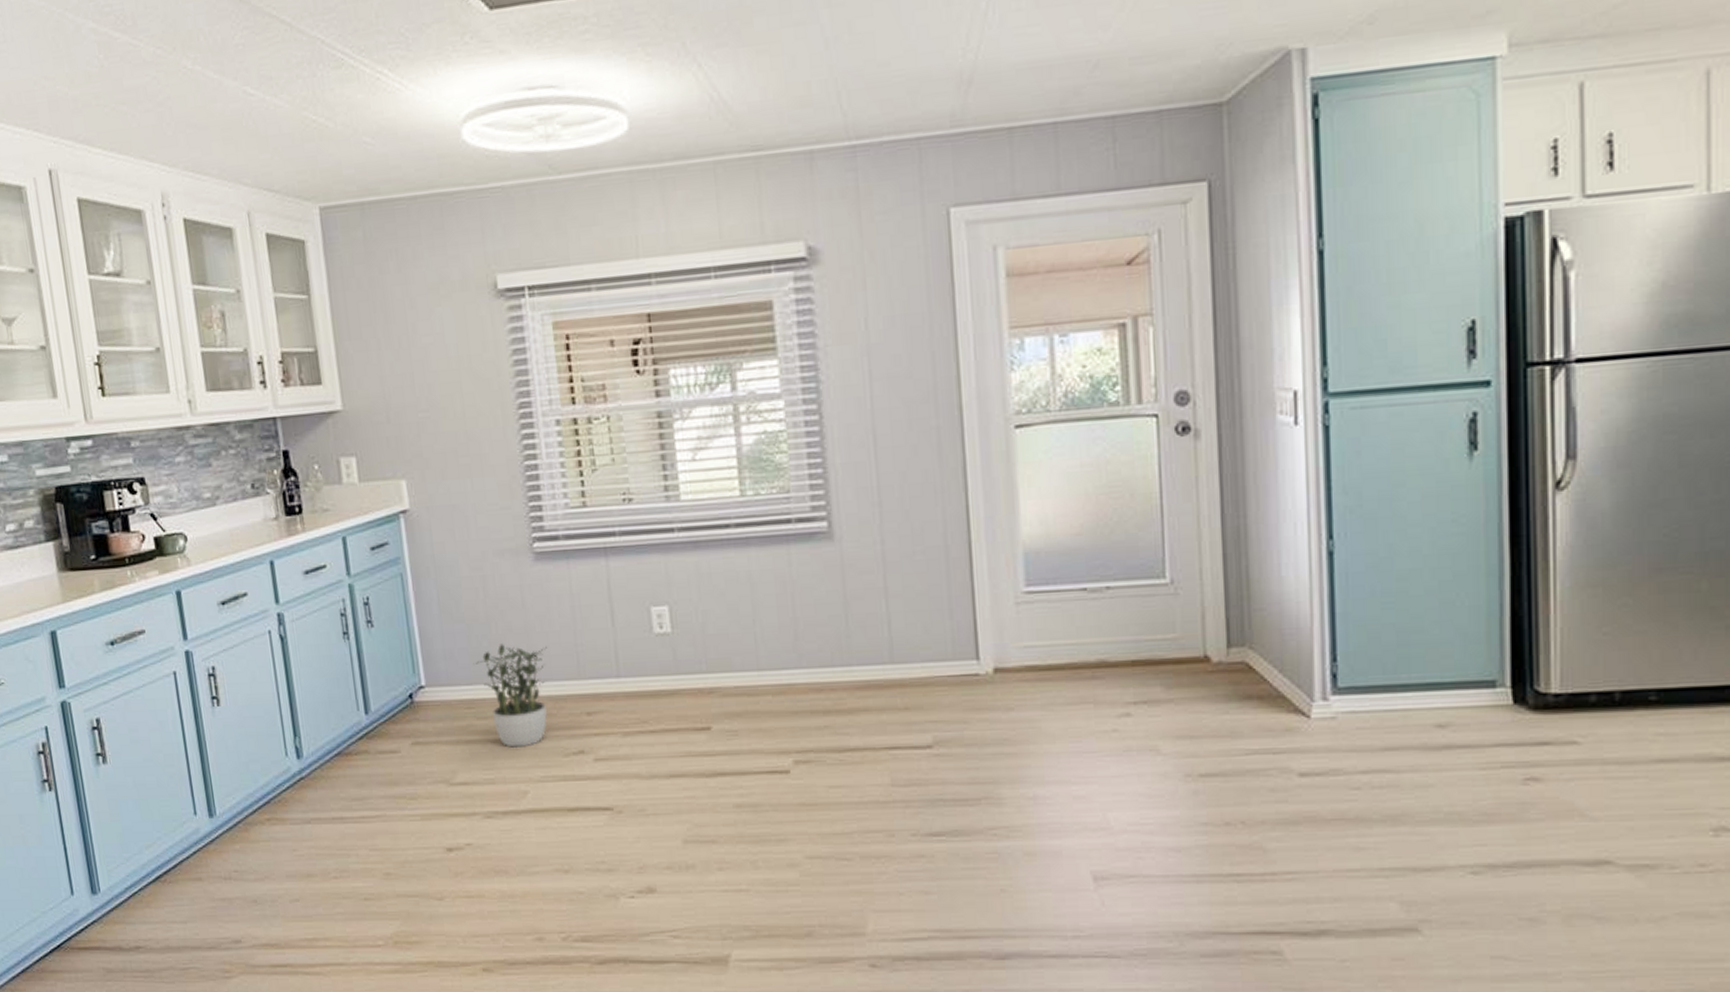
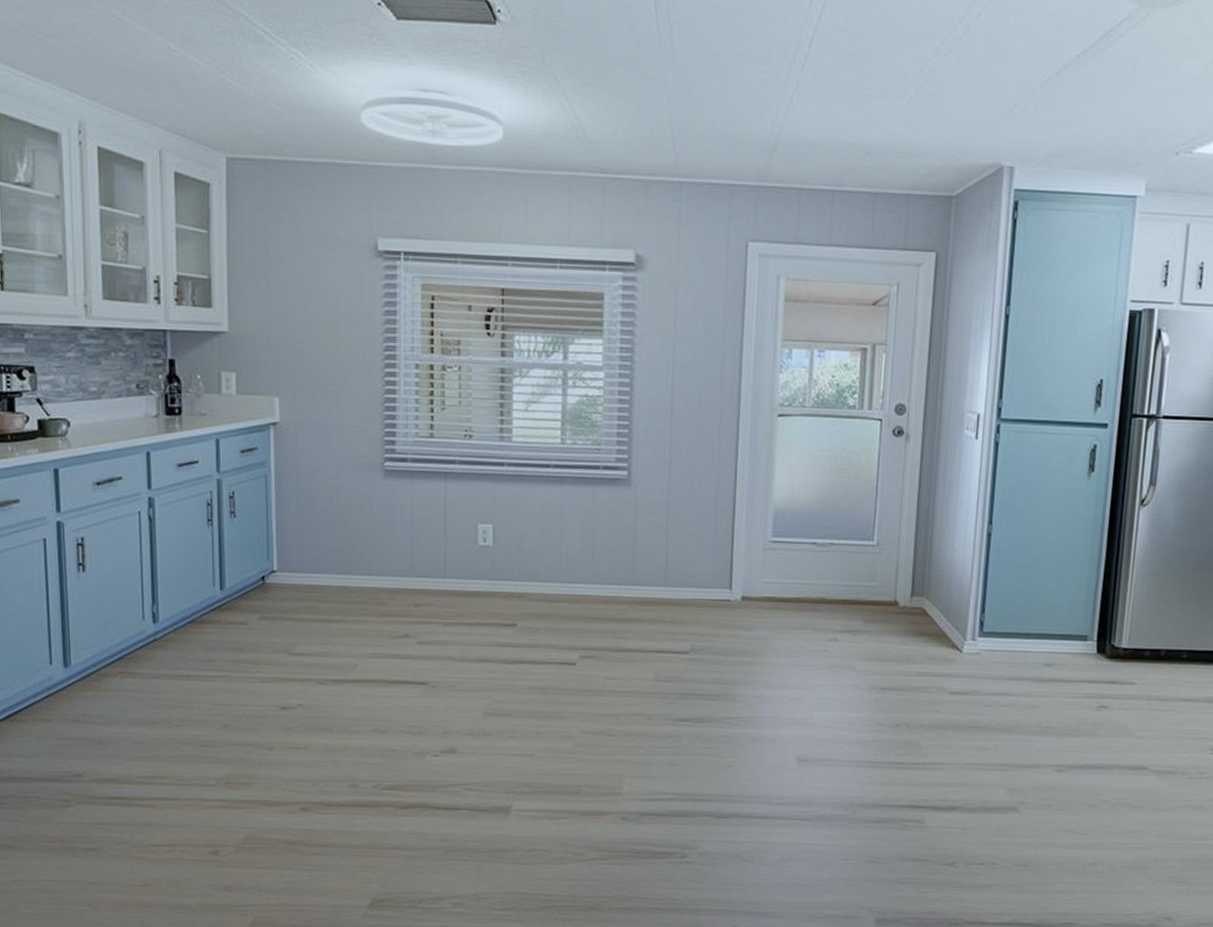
potted plant: present [473,644,548,748] -> none [321,542,387,628]

